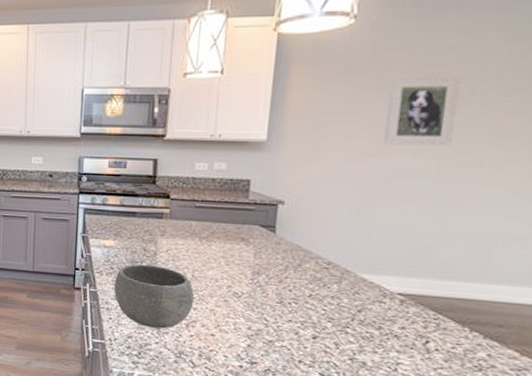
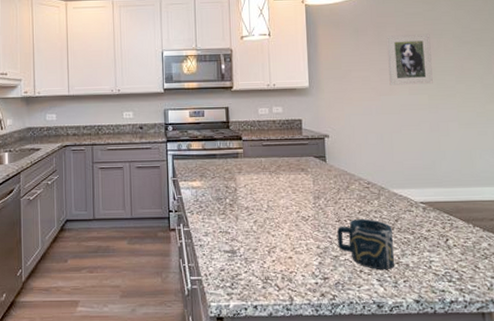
bowl: present [113,264,194,329] -> none [204,200,271,258]
cup: none [275,302,351,365] -> present [337,218,395,270]

